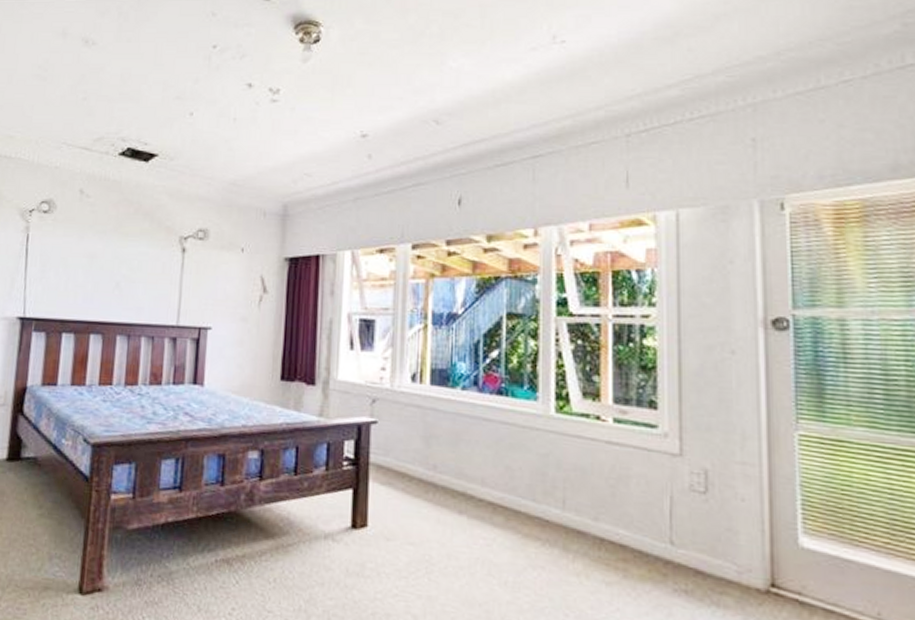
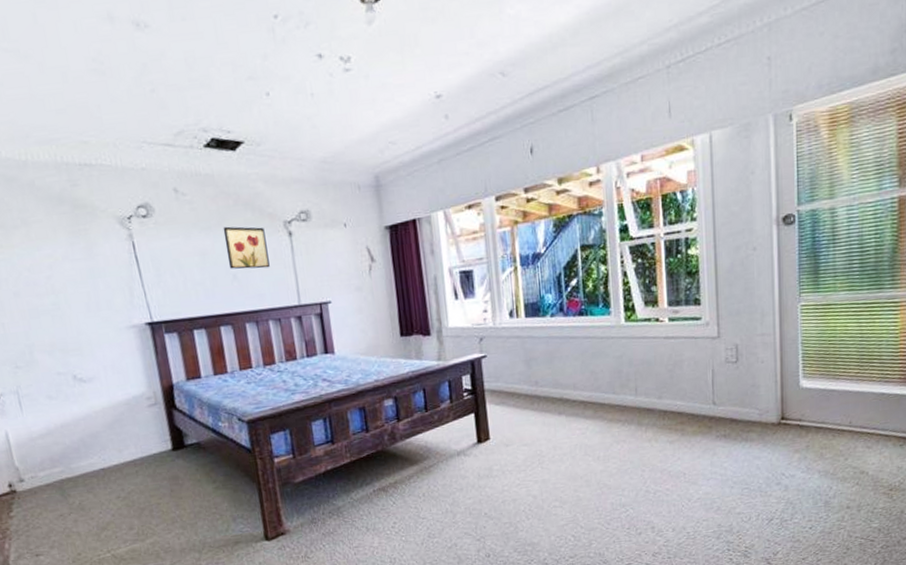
wall art: none [114,233,159,281] -> present [223,226,270,269]

